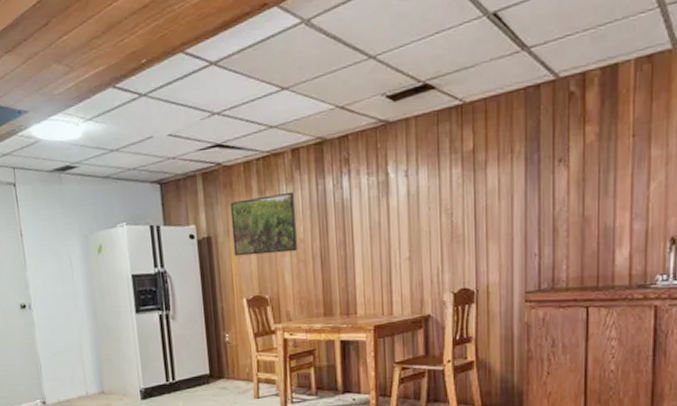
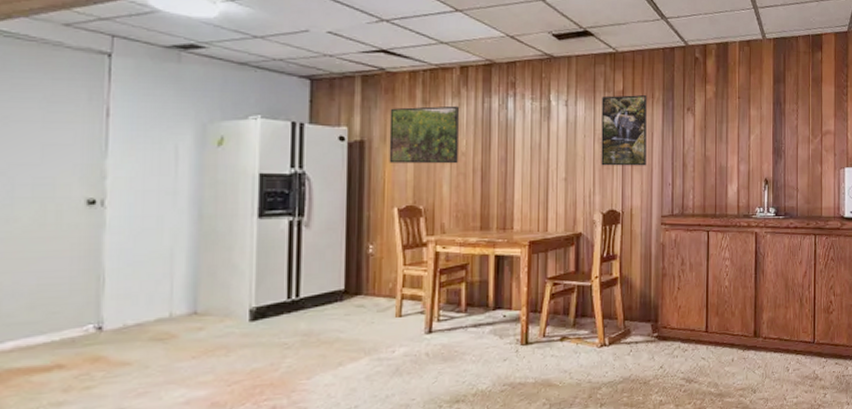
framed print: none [447,149,505,240] -> present [601,94,647,166]

